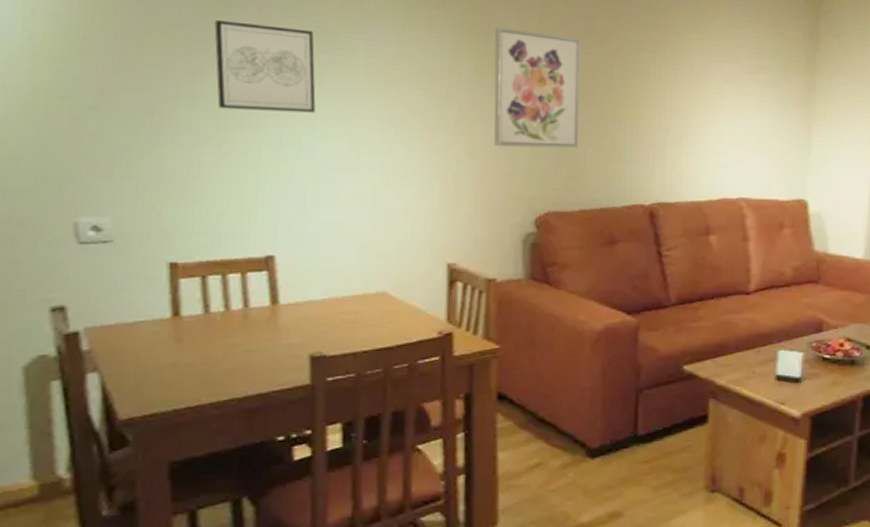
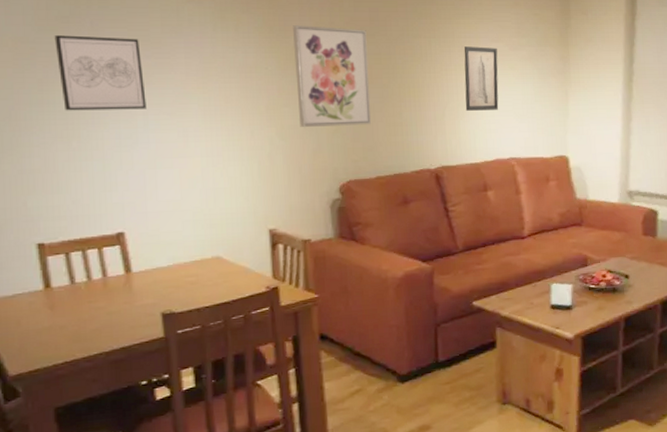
wall art: none [690,65,732,141] -> present [464,46,499,111]

